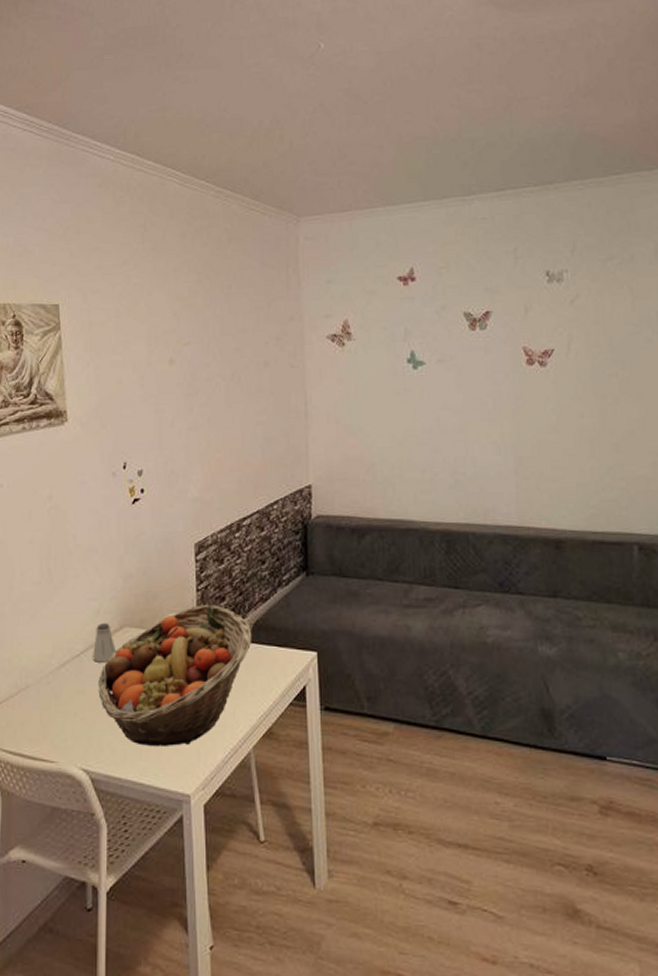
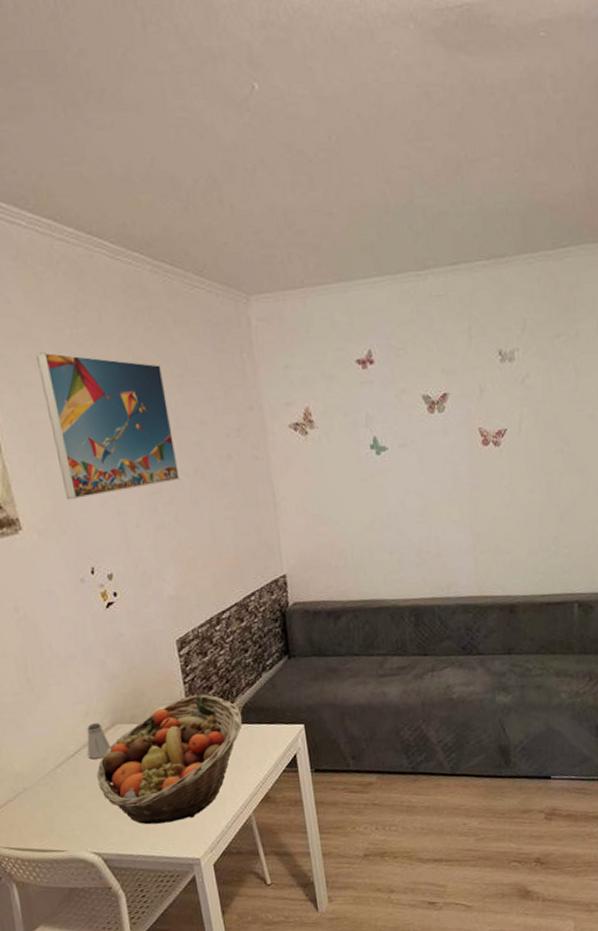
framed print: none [104,263,217,397] -> present [35,352,180,500]

